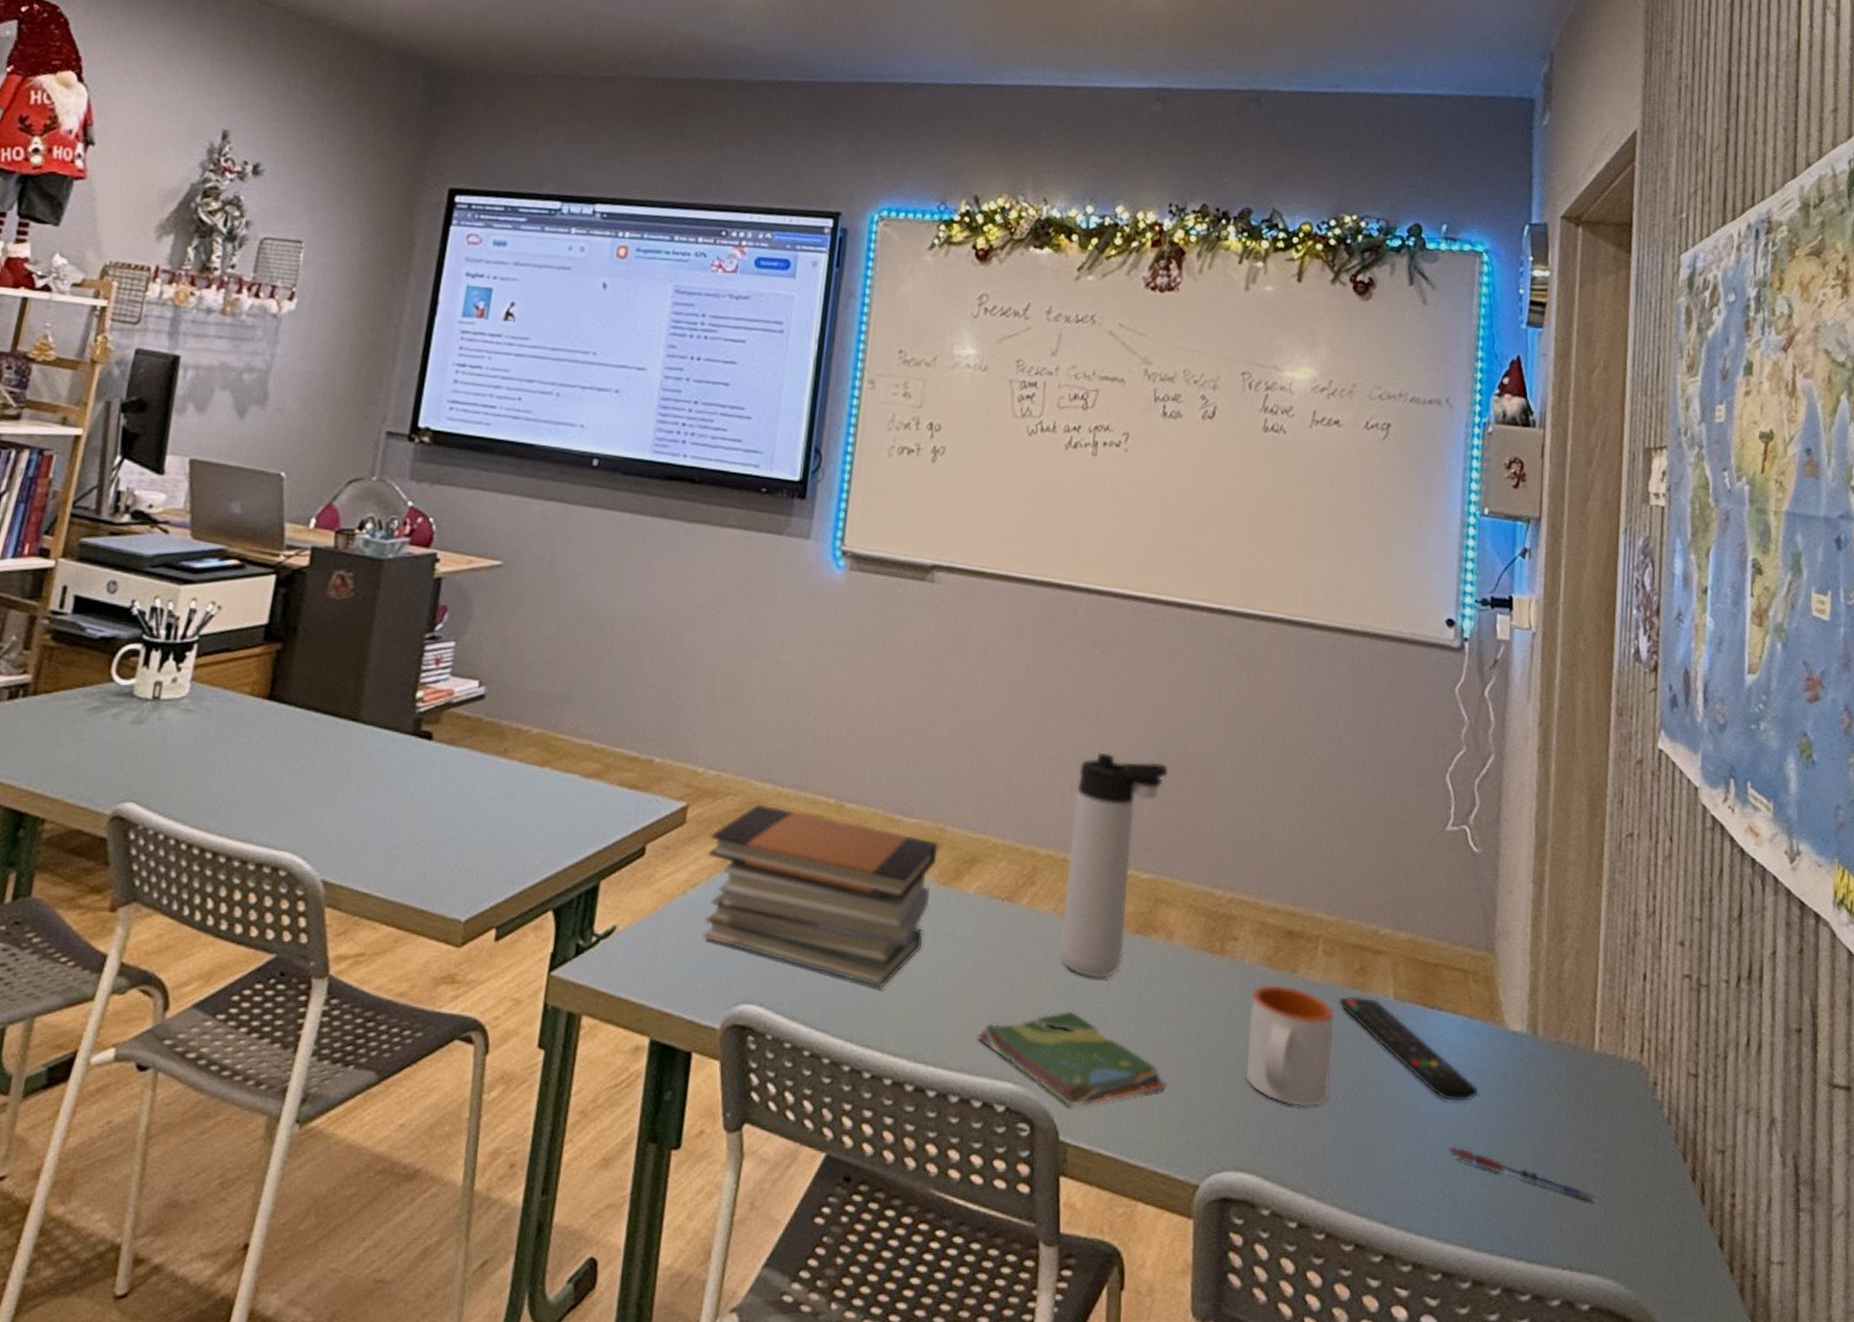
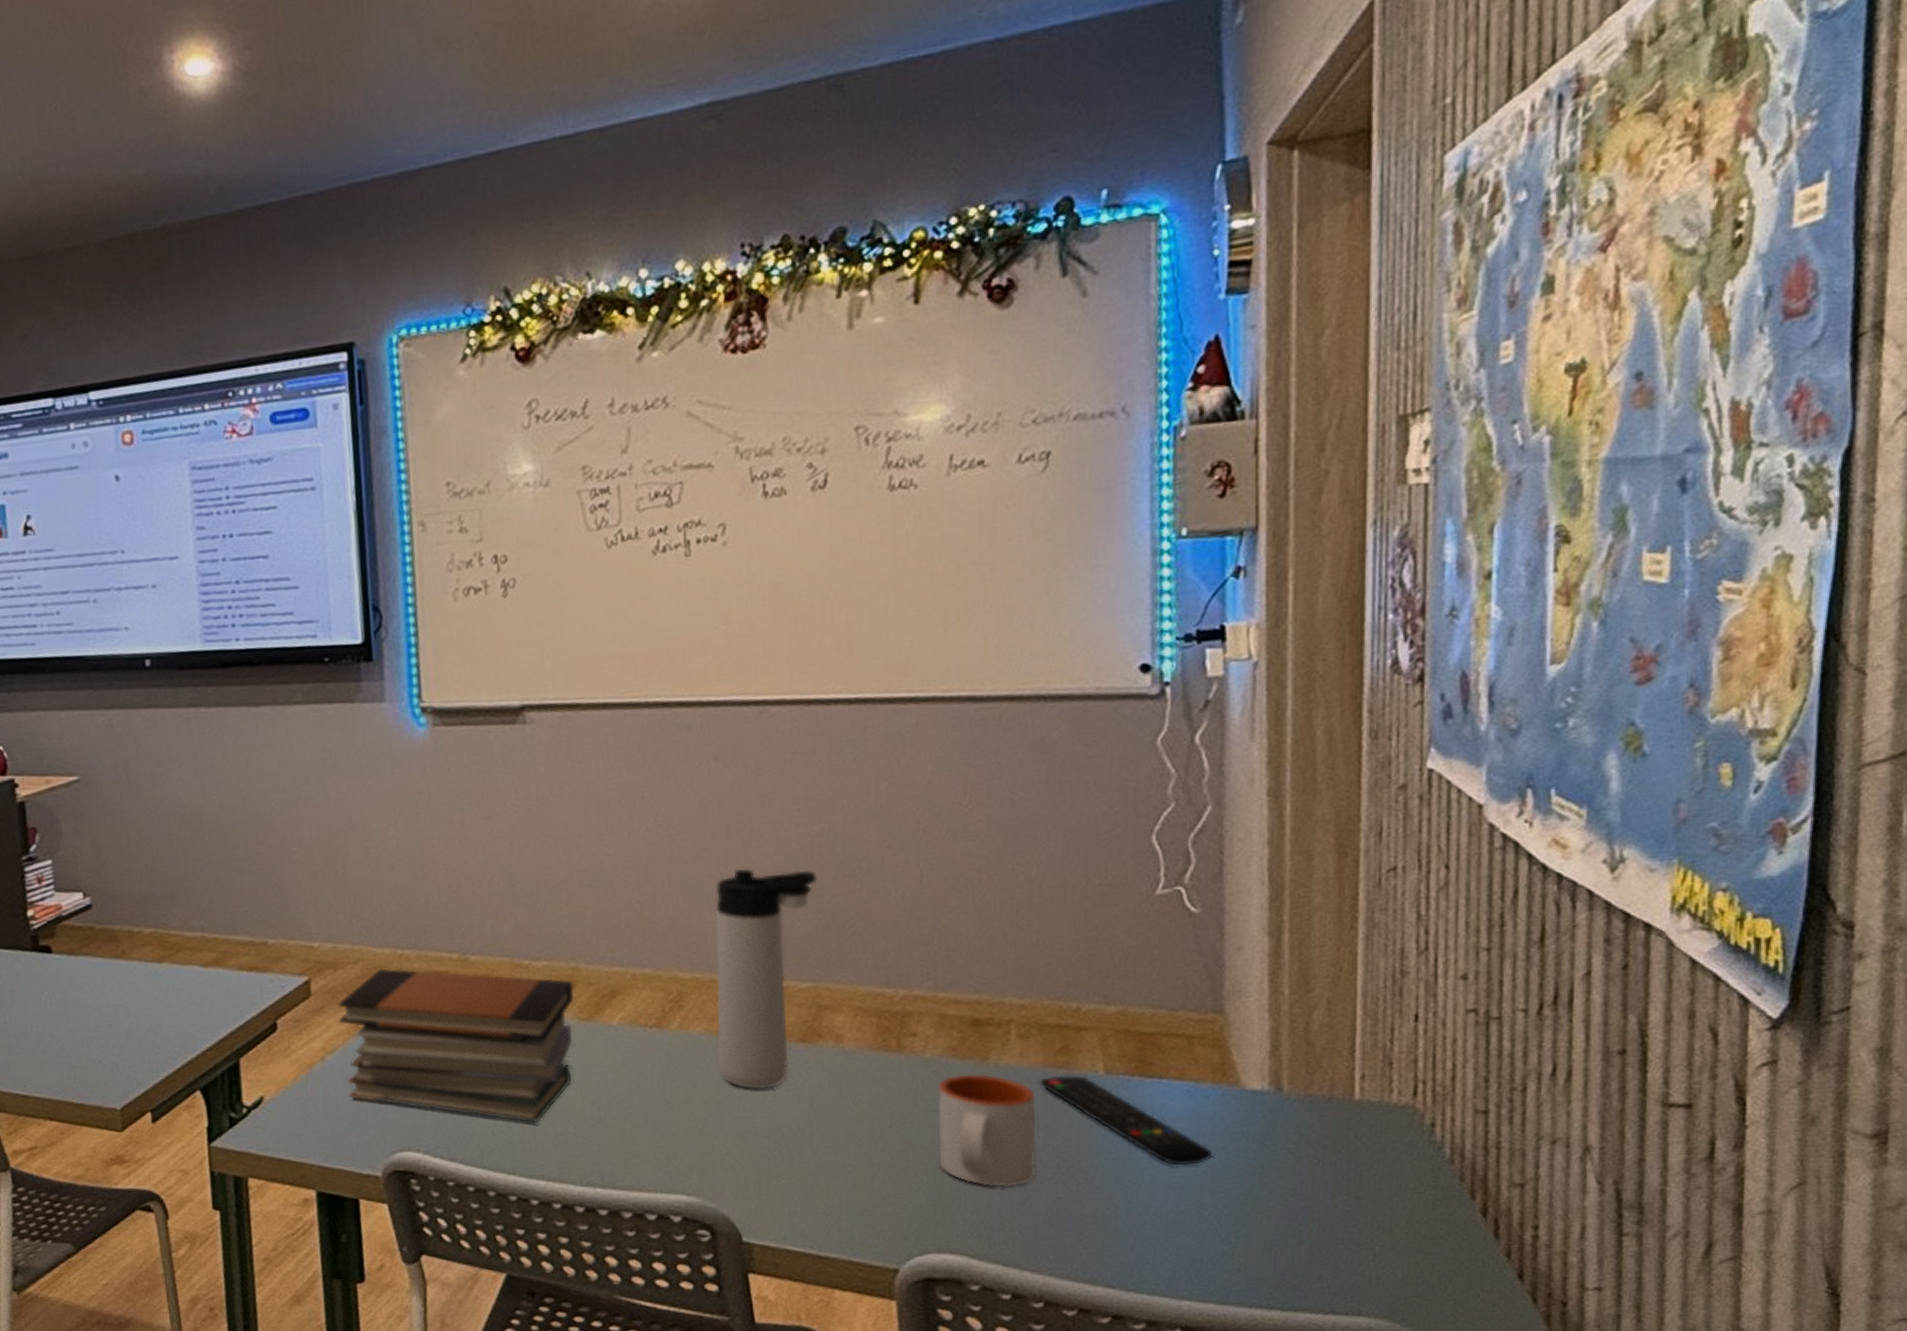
notebook: present [976,1011,1165,1107] -> none [641,1122,851,1211]
pen: present [1449,1146,1595,1201] -> none [1182,1208,1360,1247]

